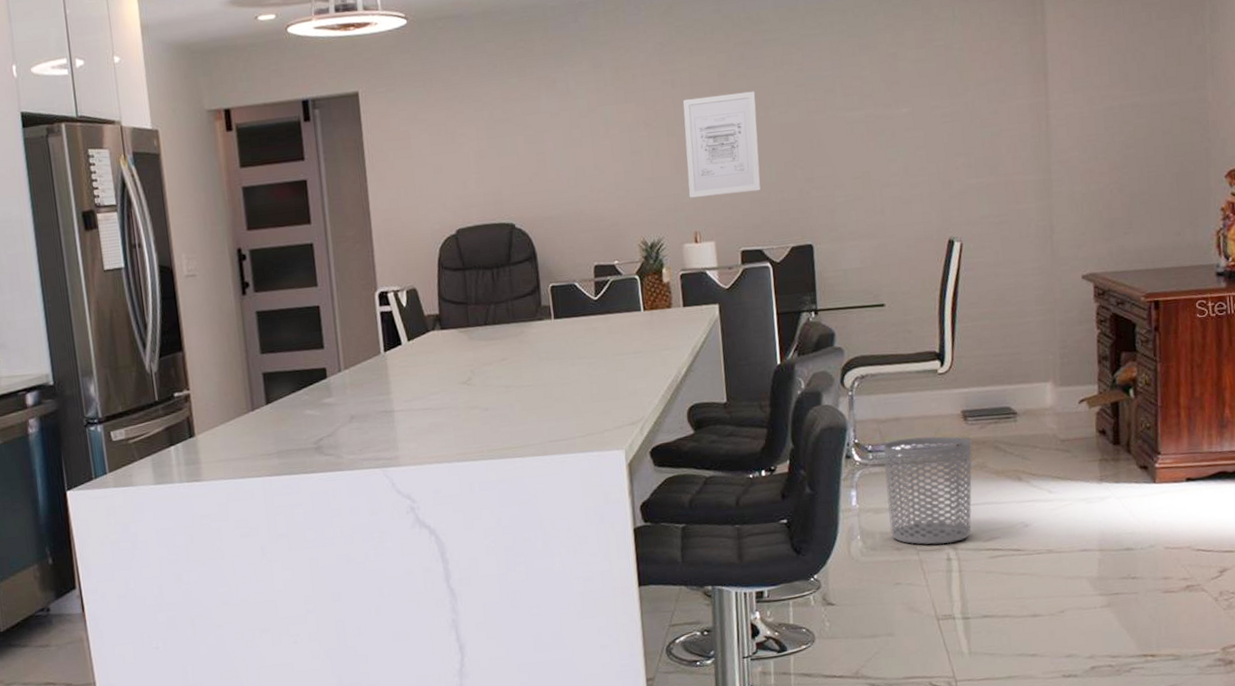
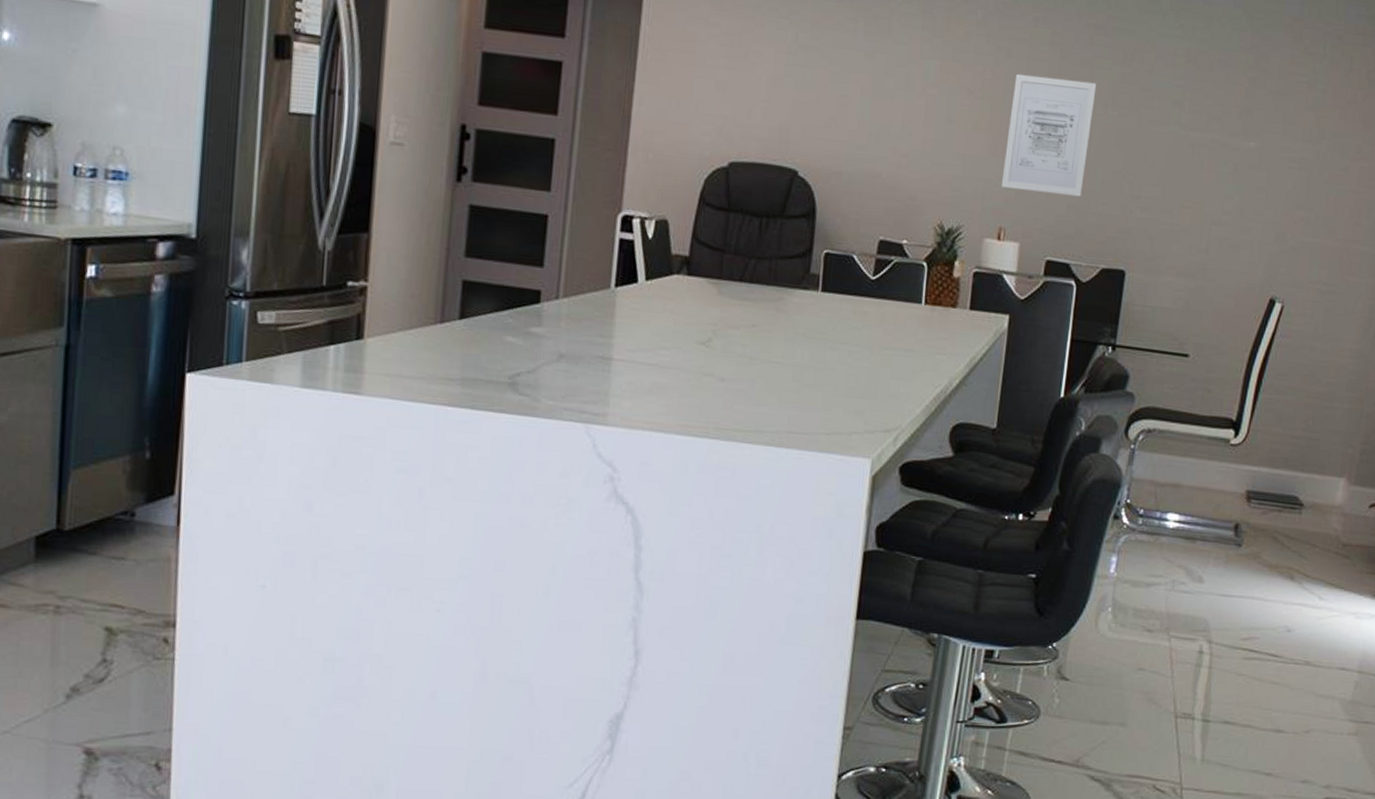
waste bin: present [882,436,972,545] -> none [1145,508,1250,635]

